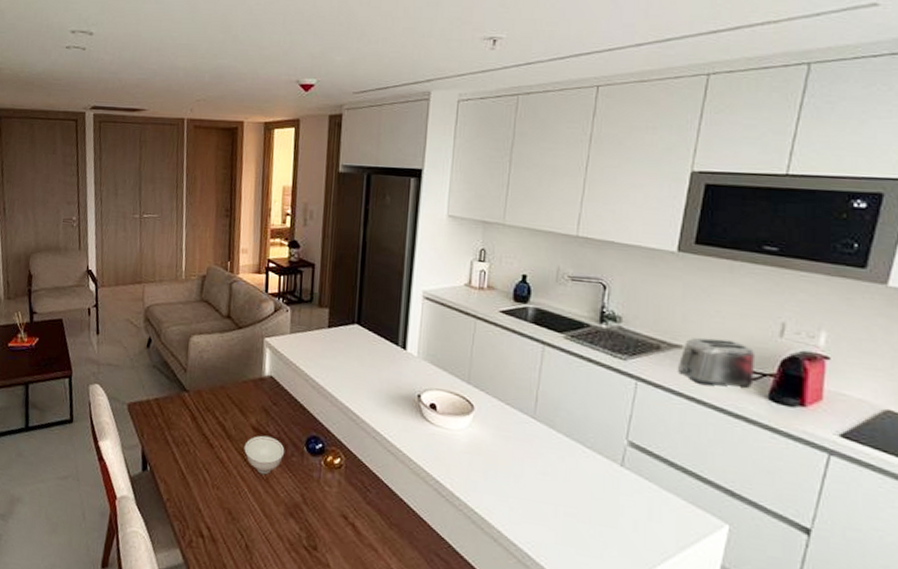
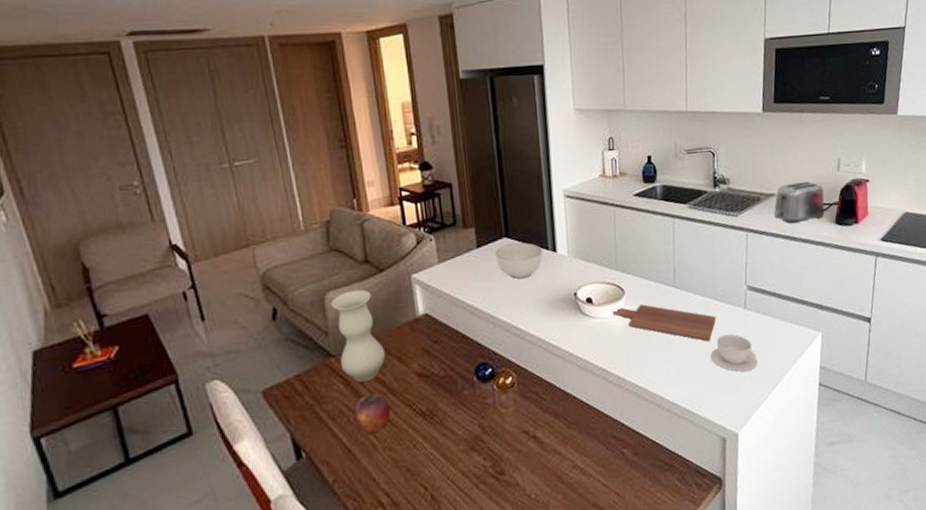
vase: none [191,338,230,422] -> present [331,289,386,383]
fruit: none [194,432,226,470] -> present [354,392,391,434]
bowl: present [244,435,285,475] -> none [410,377,455,419]
bowl: none [344,330,392,368] -> present [495,242,543,279]
cutting board: none [456,421,582,489] -> present [612,303,717,341]
teacup: none [568,487,631,540] -> present [710,333,758,372]

